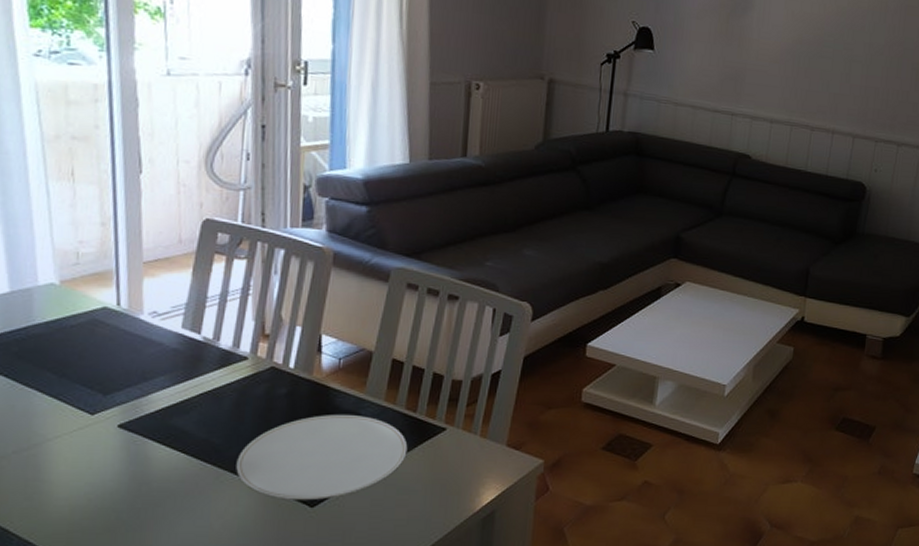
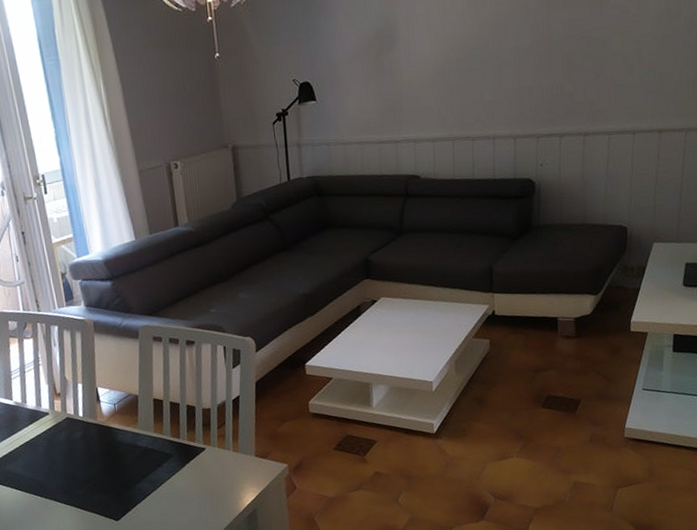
plate: present [236,414,408,501] -> none [57,446,179,517]

